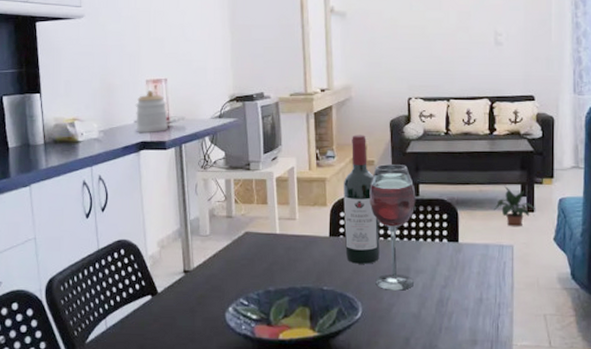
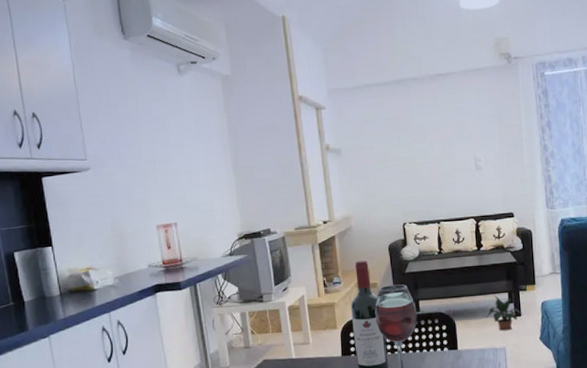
jar: present [135,90,168,134] -> none [147,235,181,277]

